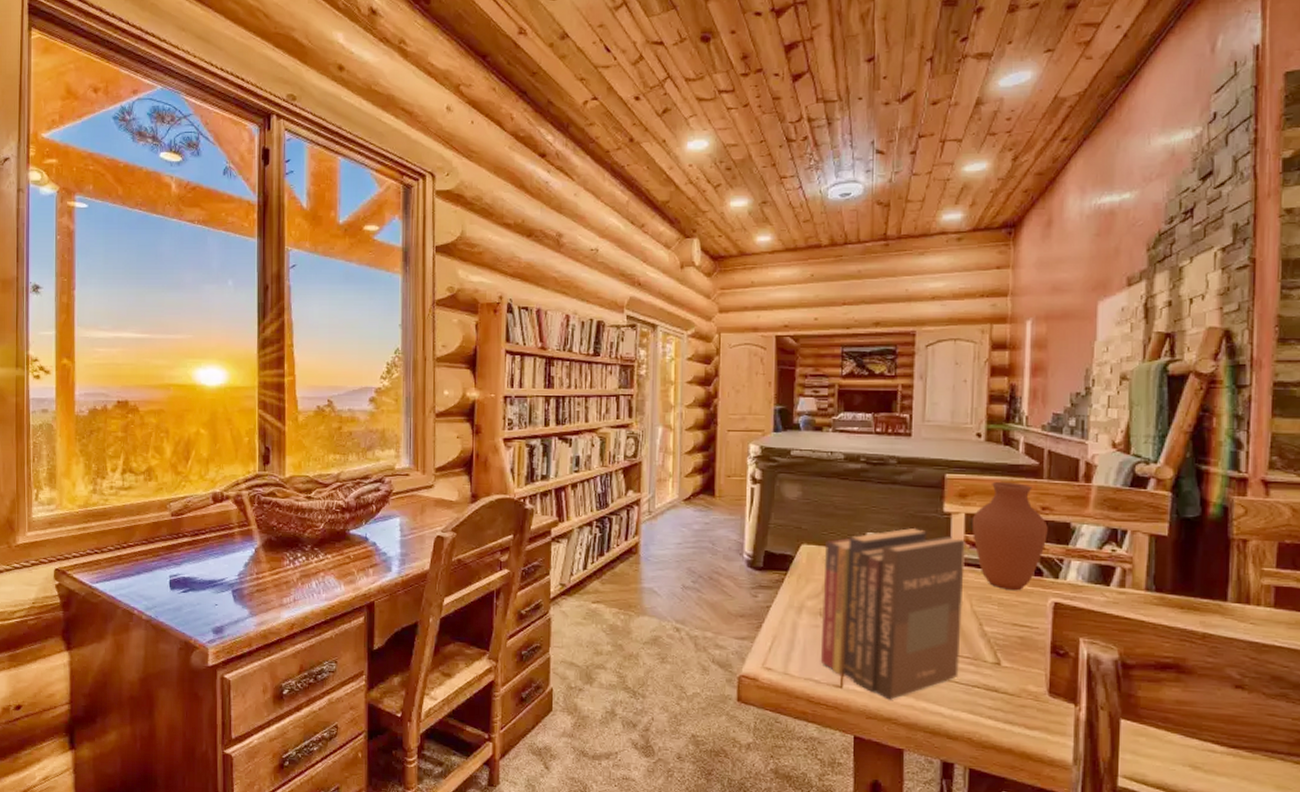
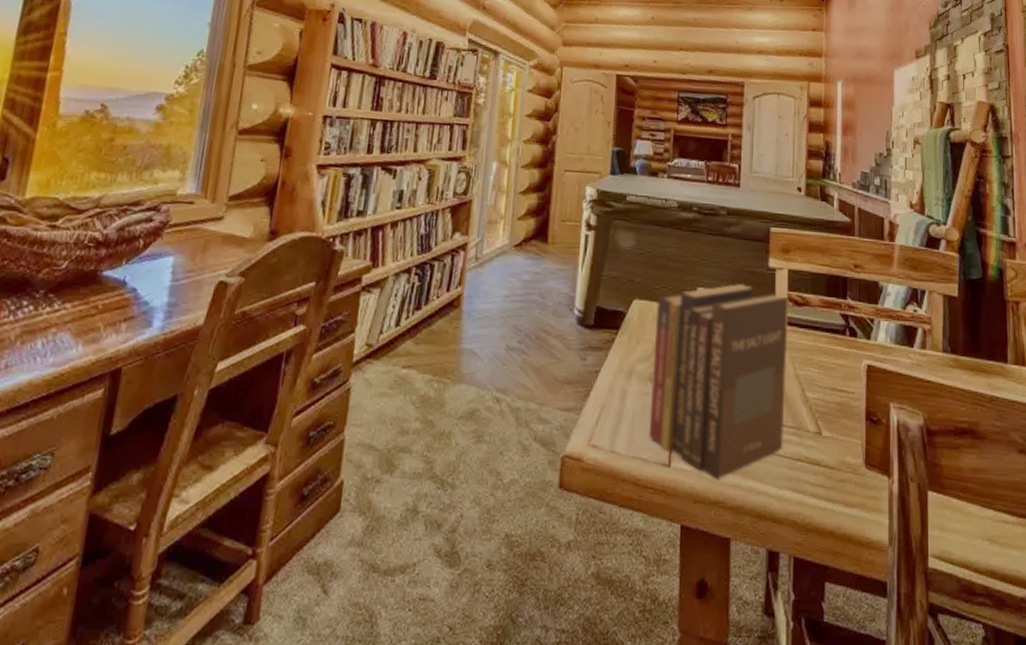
vase: present [971,481,1048,591] -> none [794,237,860,353]

